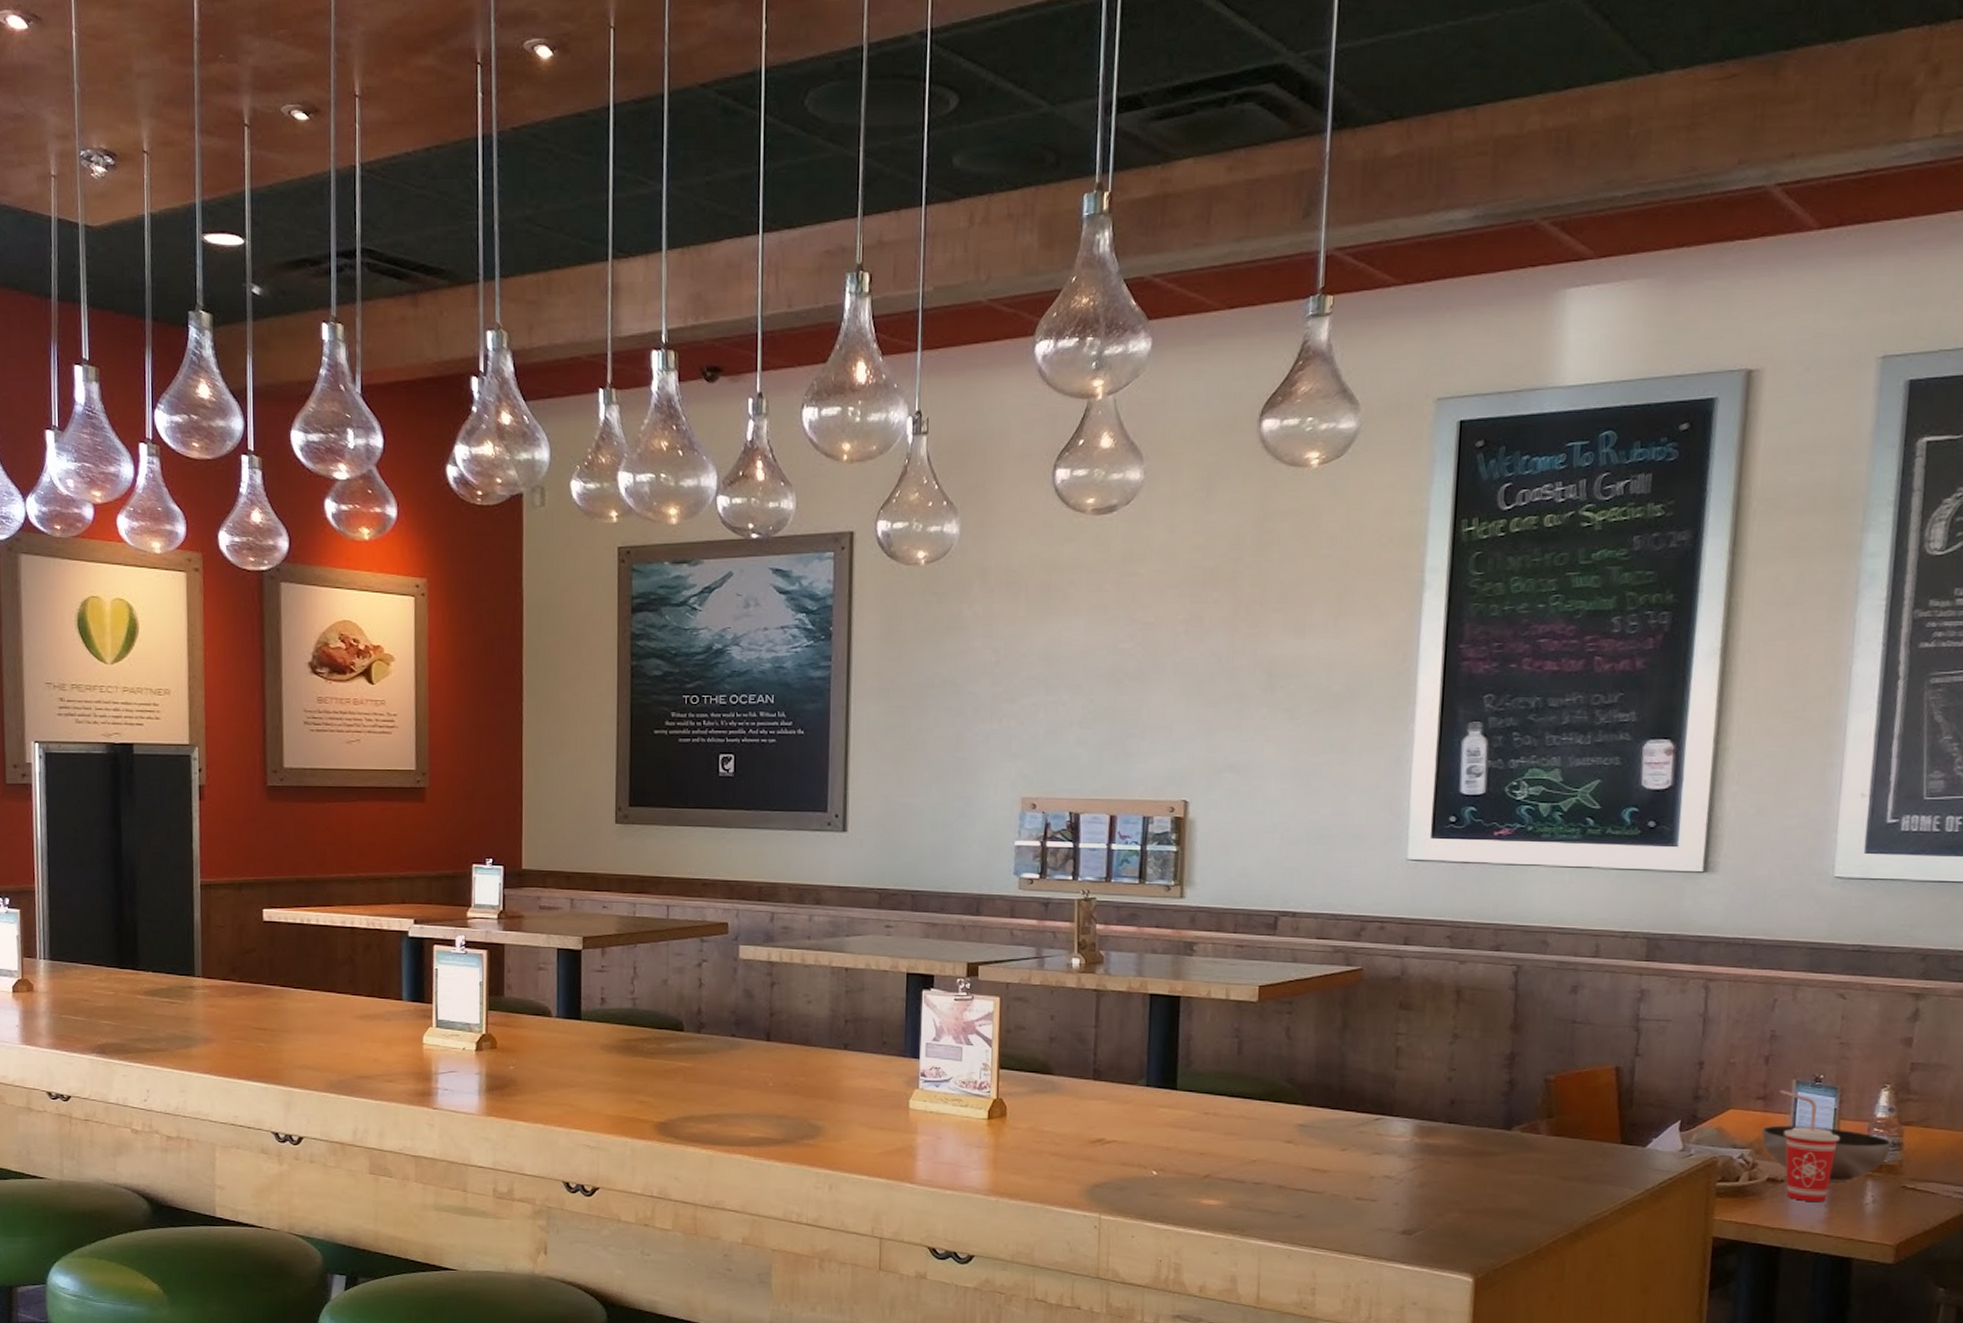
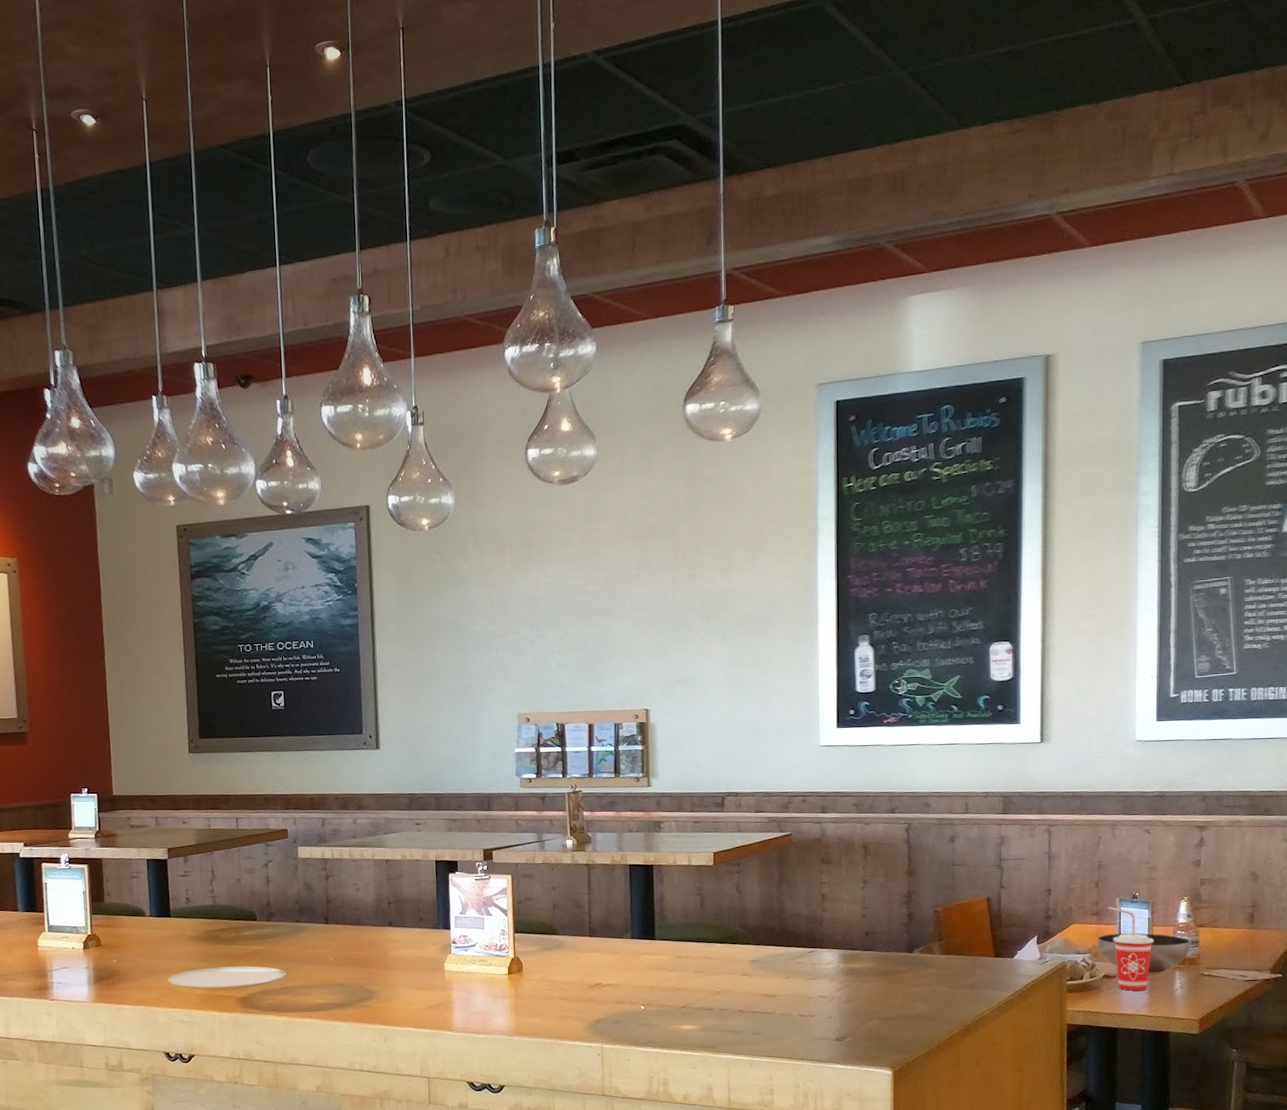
plate: none [573,1084,715,1115] -> present [168,966,286,992]

